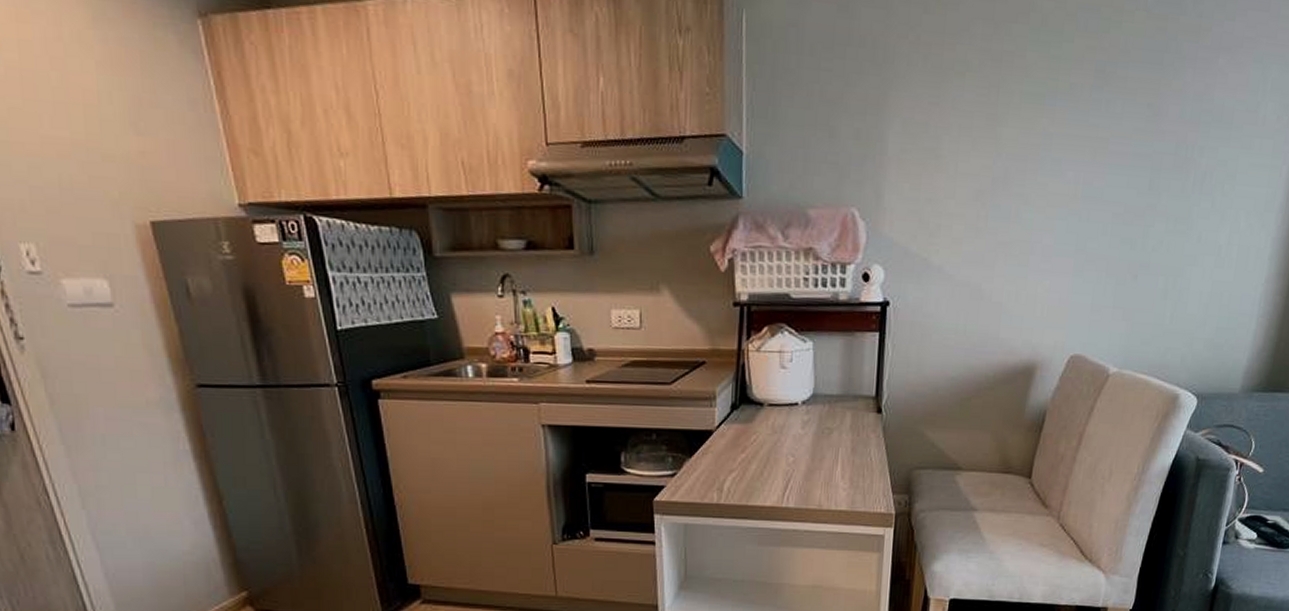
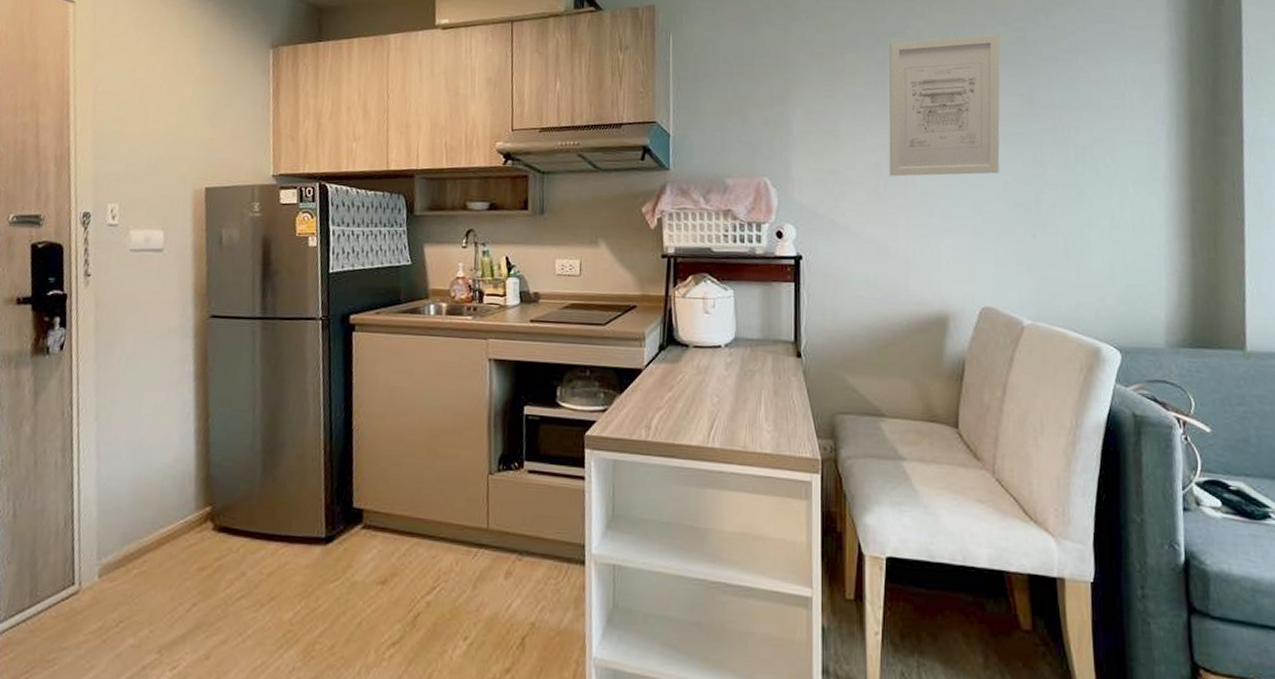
wall art: none [992,22,1138,207] -> present [889,34,1000,177]

